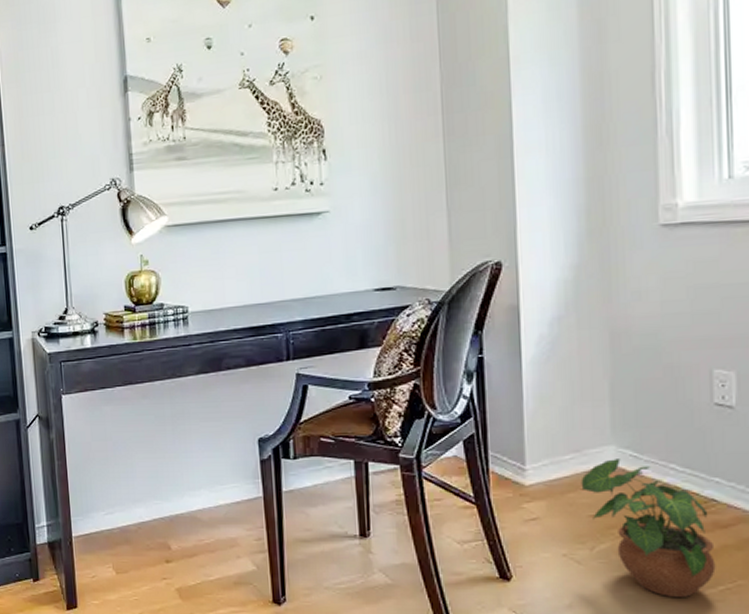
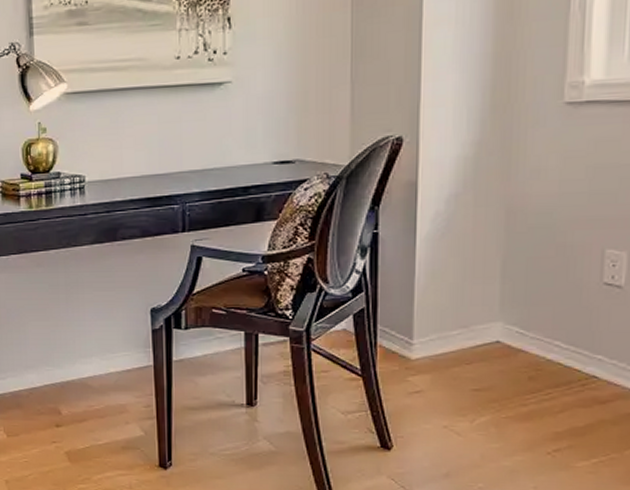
potted plant: present [581,459,716,598] -> none [466,335,592,470]

